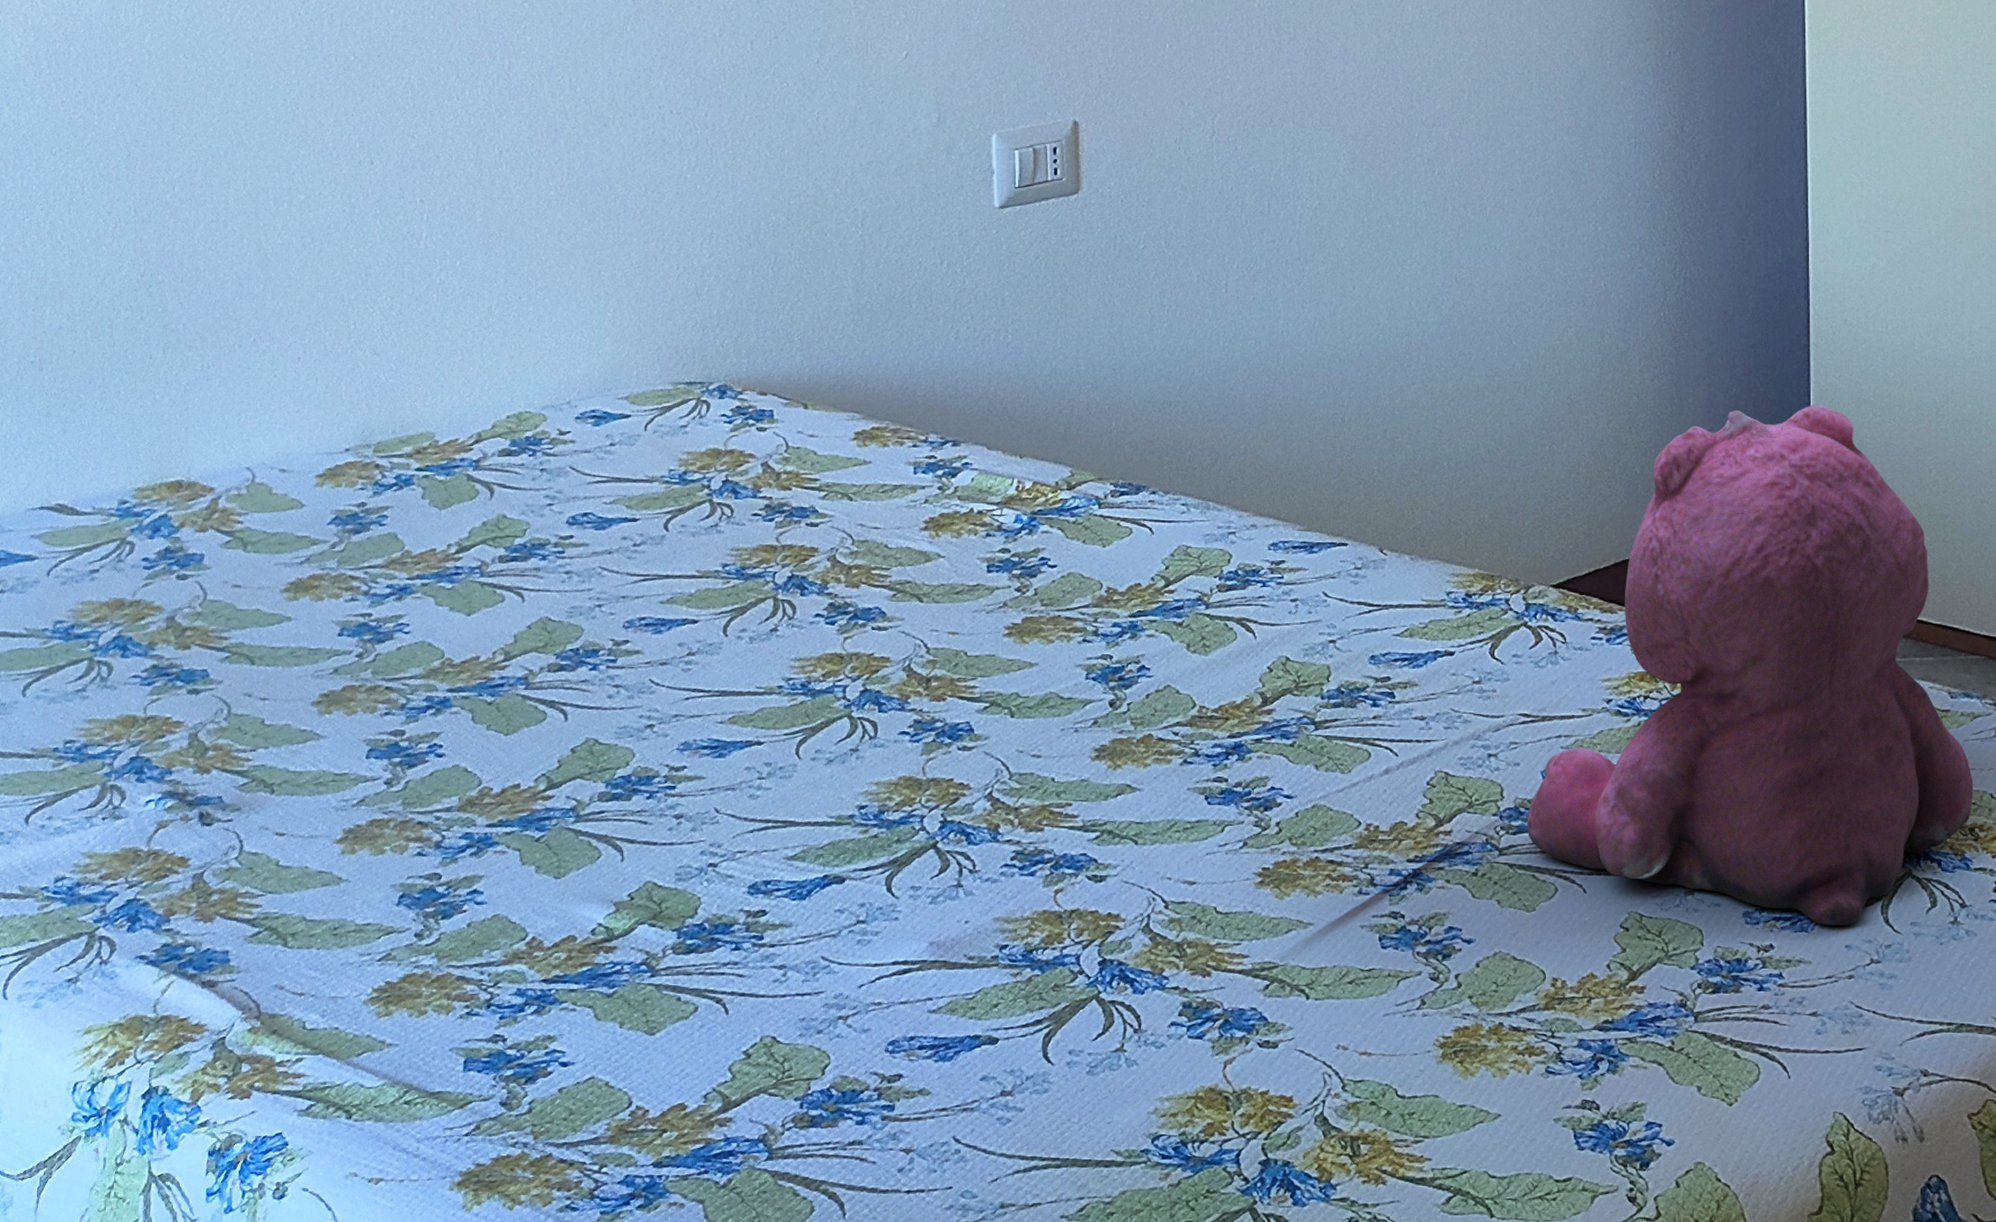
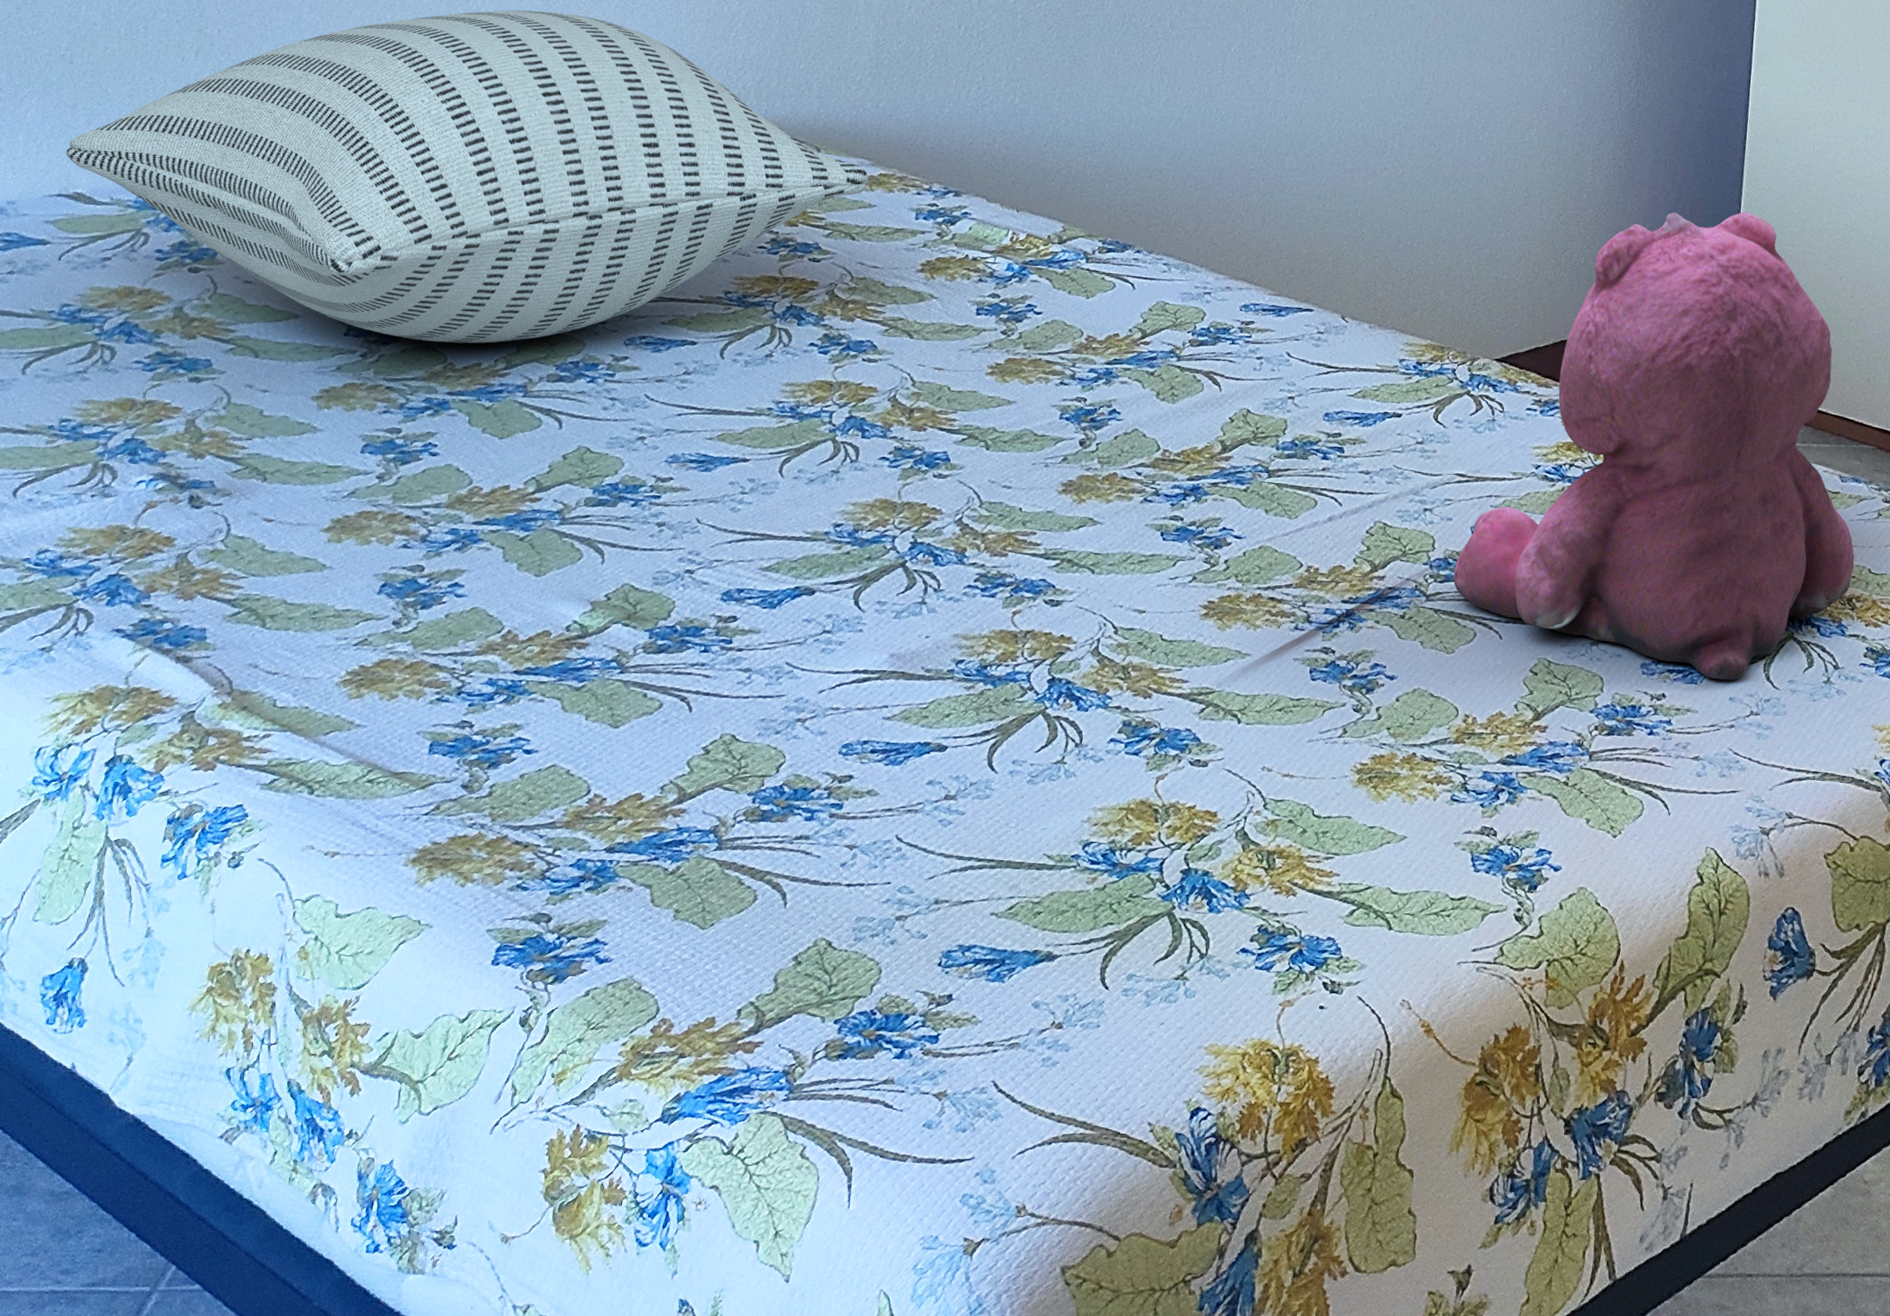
pillow: none [44,279,861,637] -> present [66,10,869,344]

